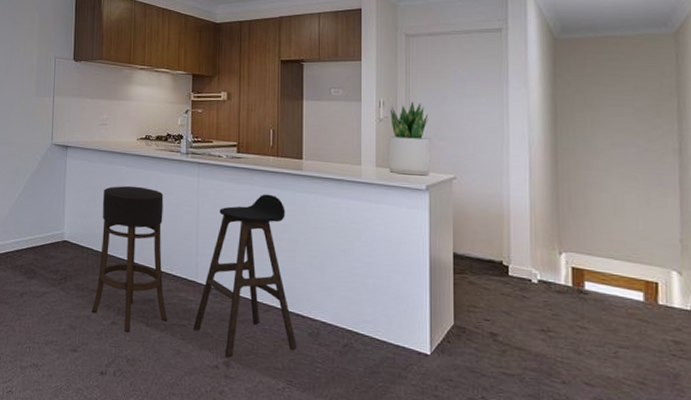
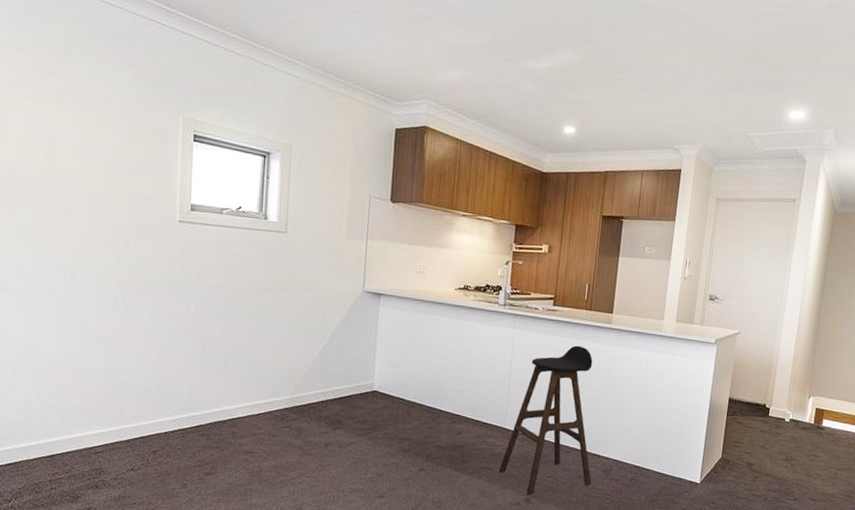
bar stool: present [91,185,167,333] -> none [400,336,479,477]
planter: present [386,101,430,176] -> none [686,262,726,331]

